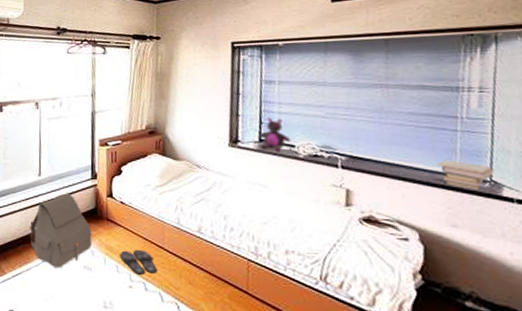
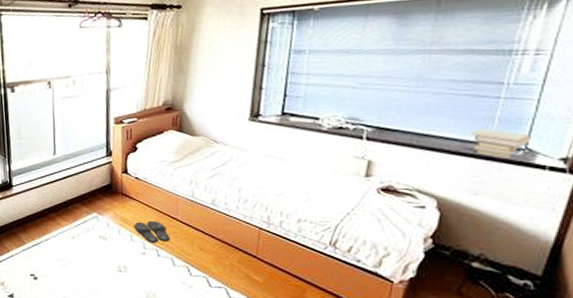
satchel: present [29,193,93,269] -> none [46,170,108,239]
stuffed animal: present [258,117,292,153] -> none [281,89,316,126]

